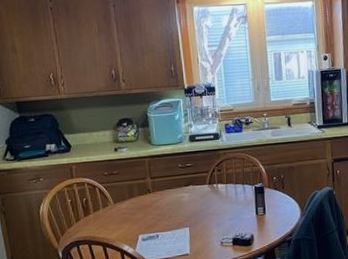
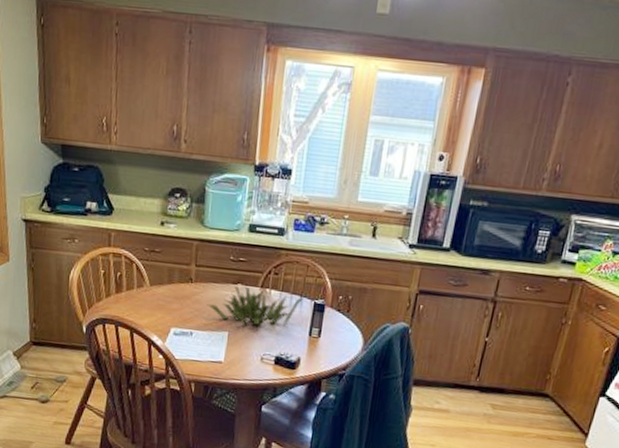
plant: none [166,183,246,218] -> present [206,284,305,327]

